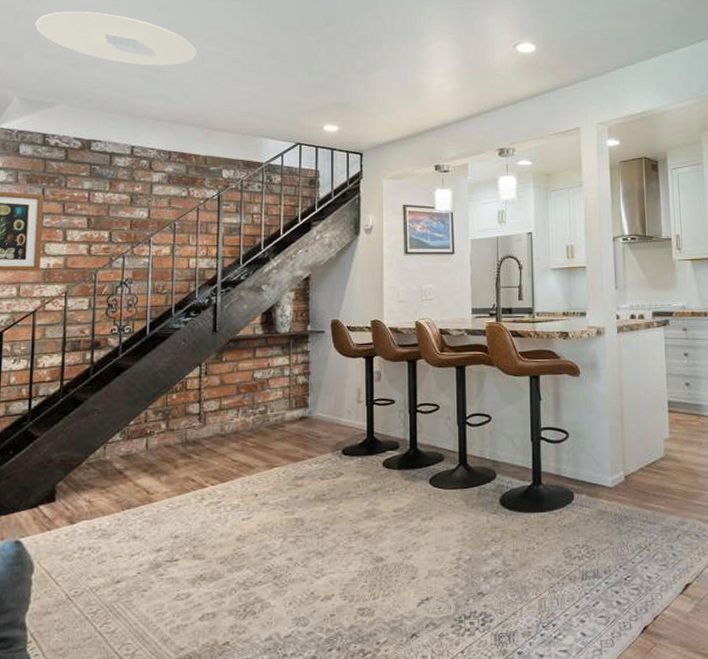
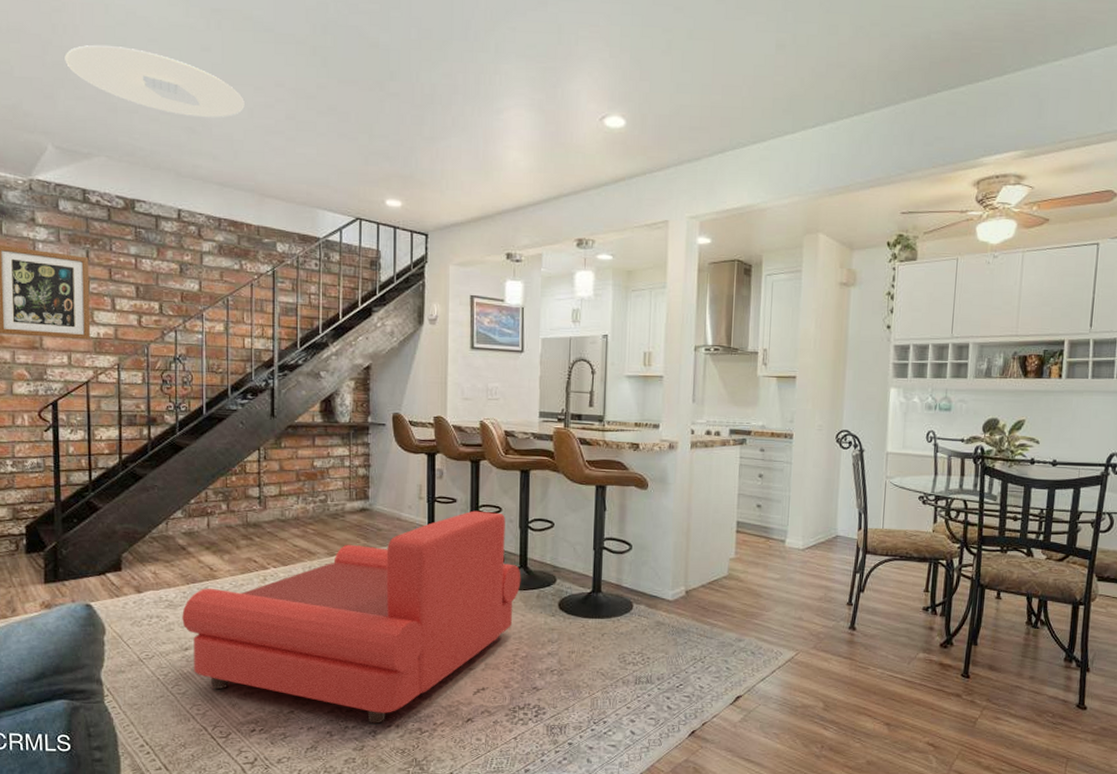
armchair: none [115,410,461,648] -> present [182,510,521,723]

